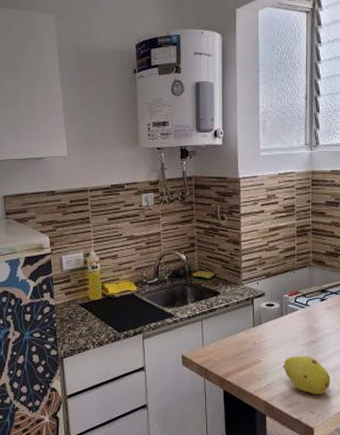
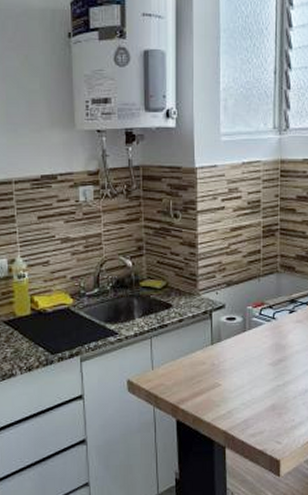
fruit: present [283,356,331,394] -> none [245,377,300,421]

